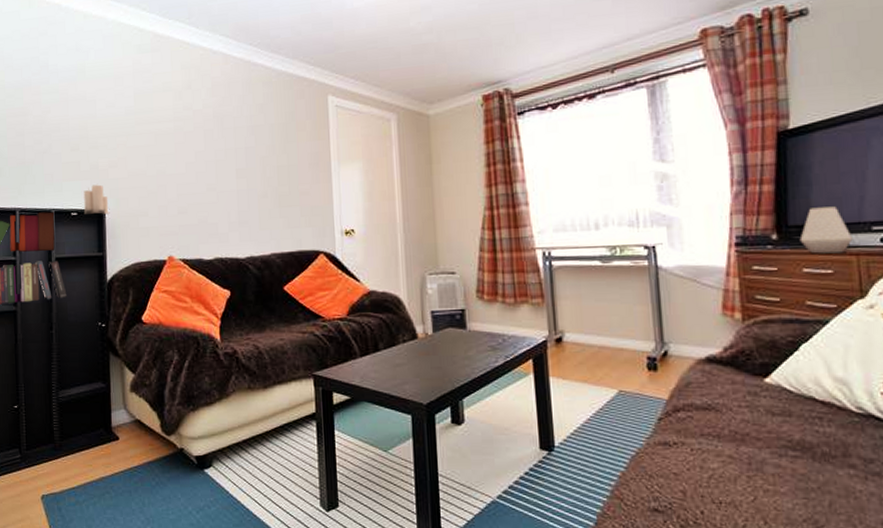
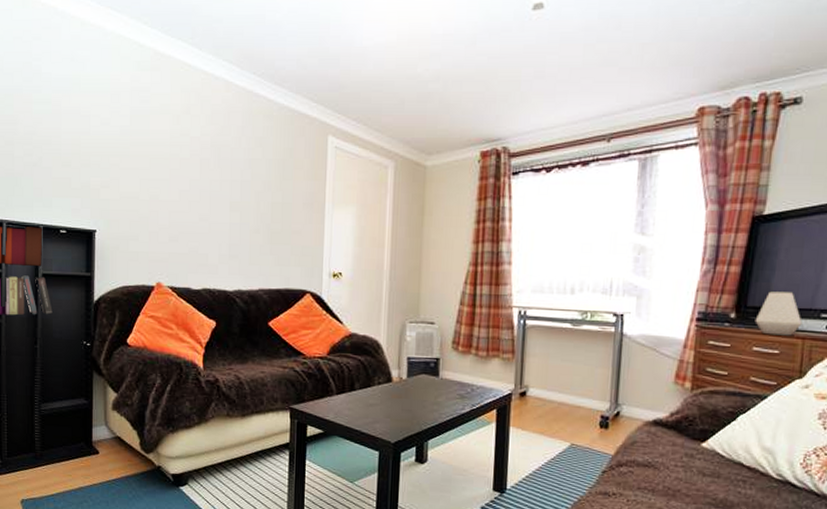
candle: present [83,184,110,215] -> none [72,203,100,235]

